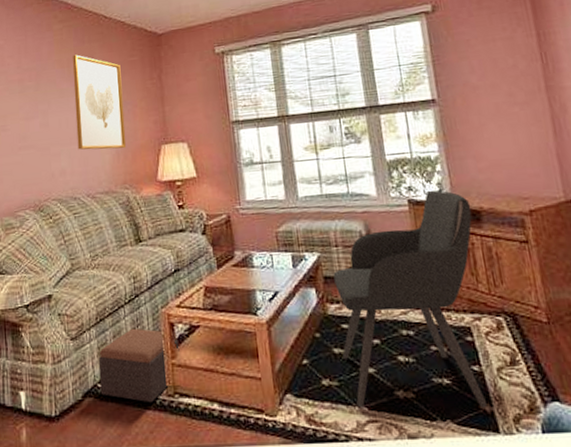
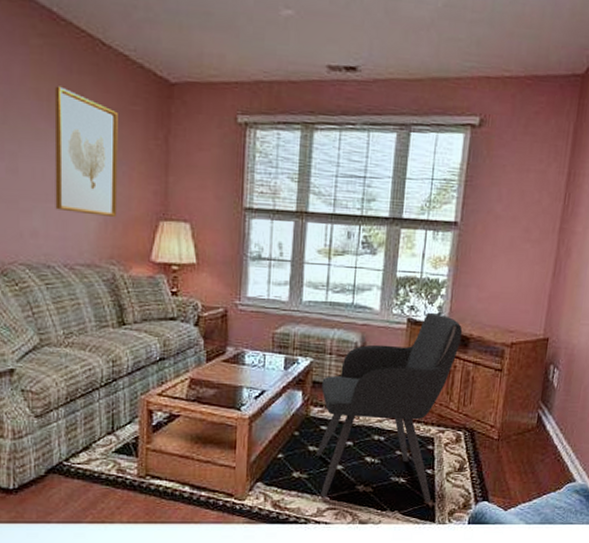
footstool: present [98,328,180,403] -> none [65,411,156,483]

